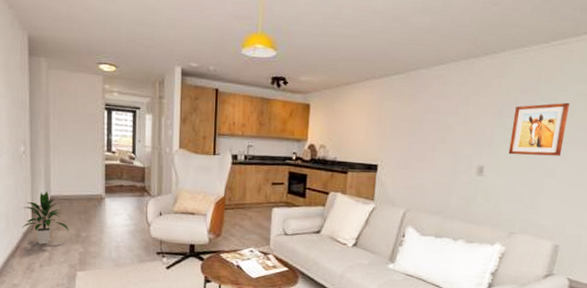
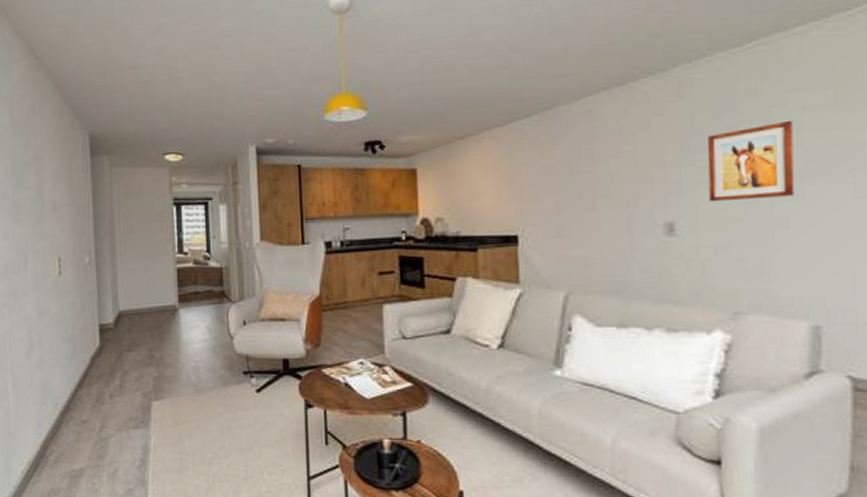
indoor plant: present [21,191,70,245] -> none [88,306,141,370]

